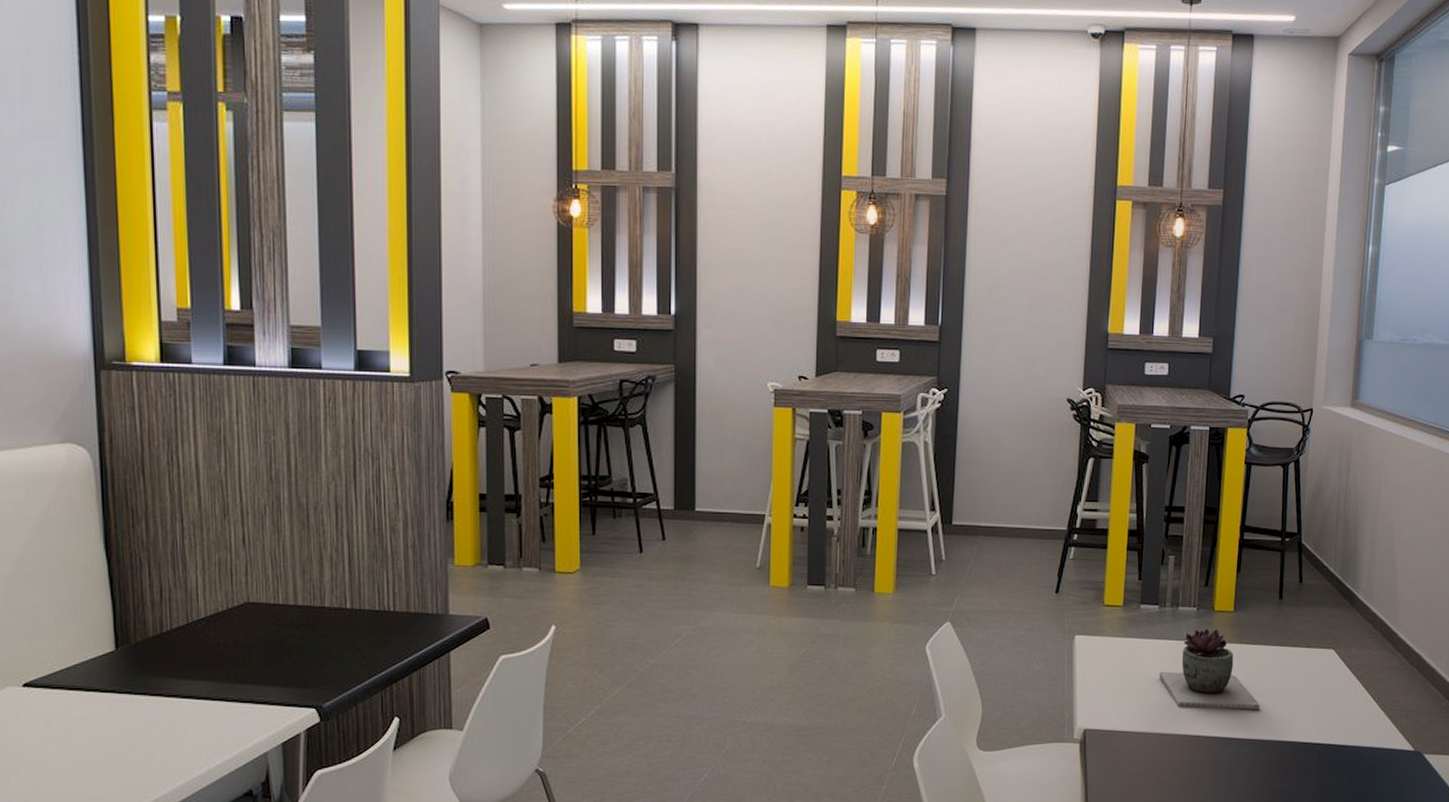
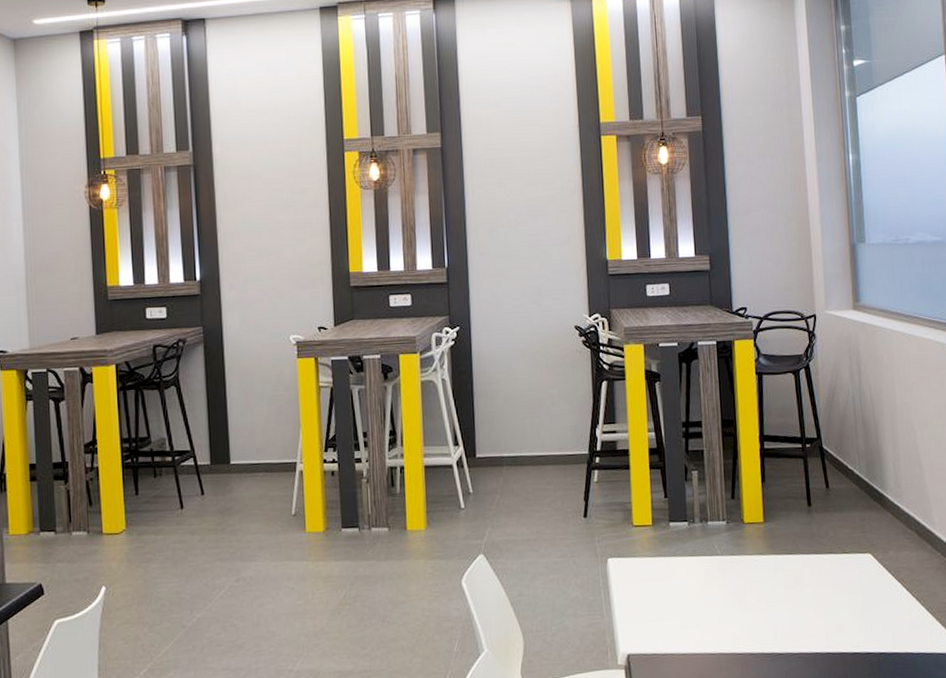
succulent plant: present [1159,628,1260,710] -> none [696,541,803,625]

